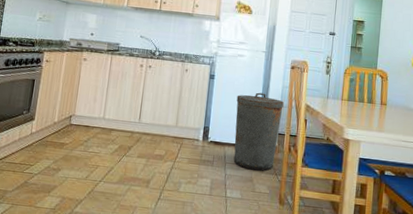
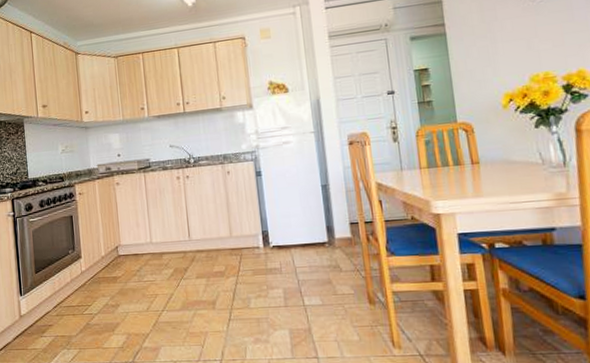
trash can: present [233,92,284,171] -> none [292,179,353,271]

